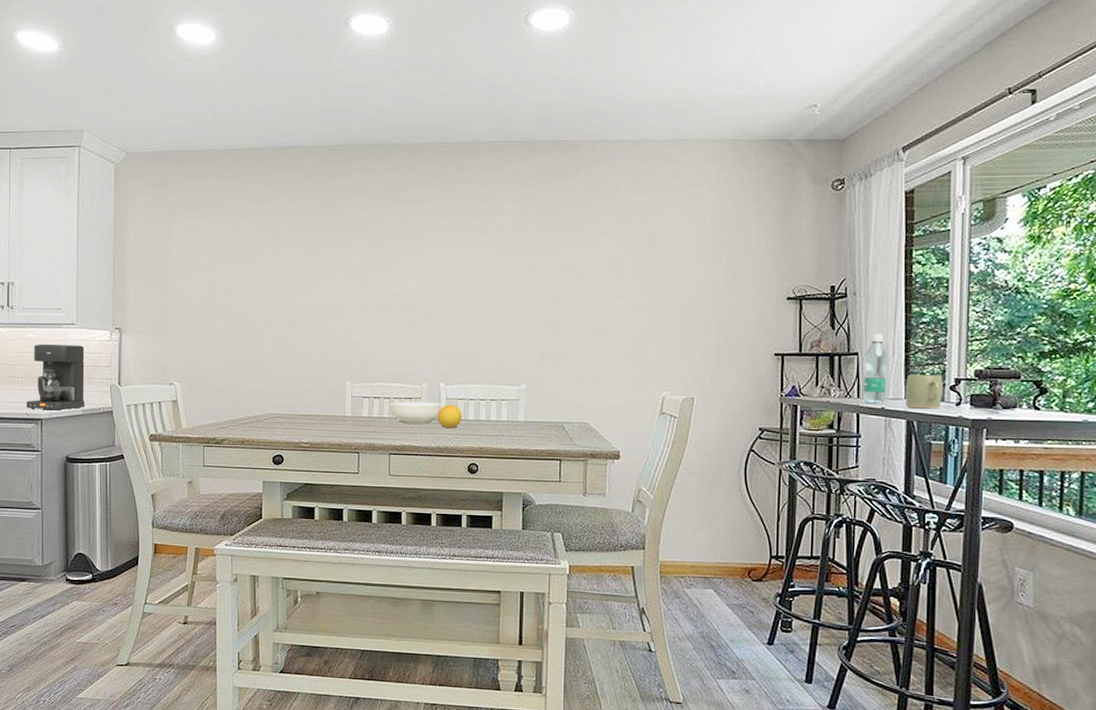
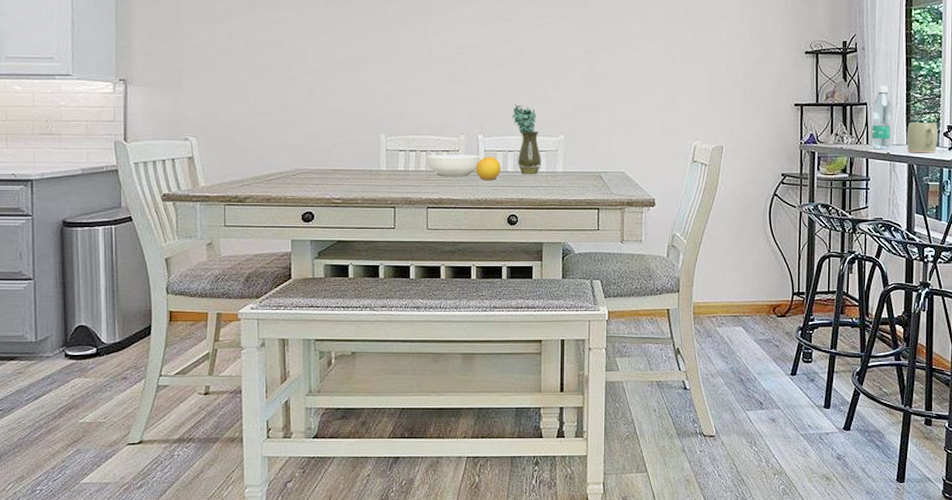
coffee maker: present [27,344,85,411] -> none [13,96,84,170]
vase: none [474,352,503,424] -> present [512,103,541,175]

